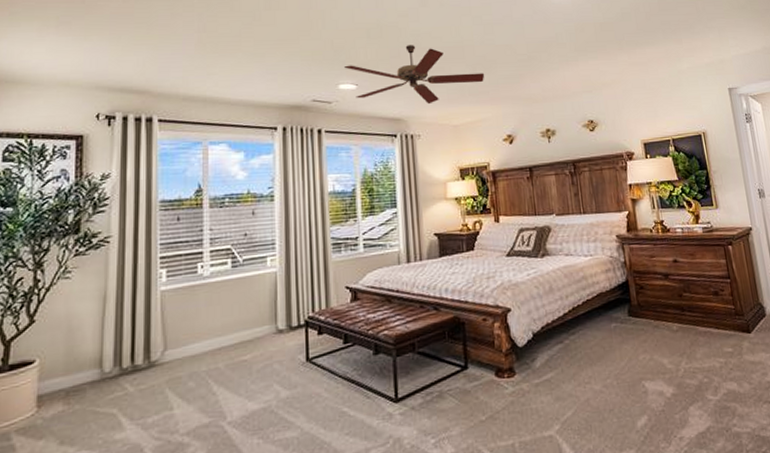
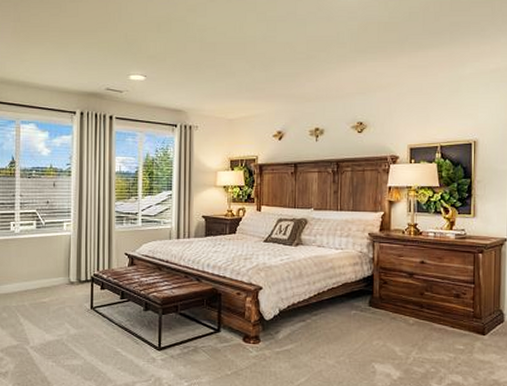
ceiling fan: present [344,45,485,105] -> none [136,40,263,98]

